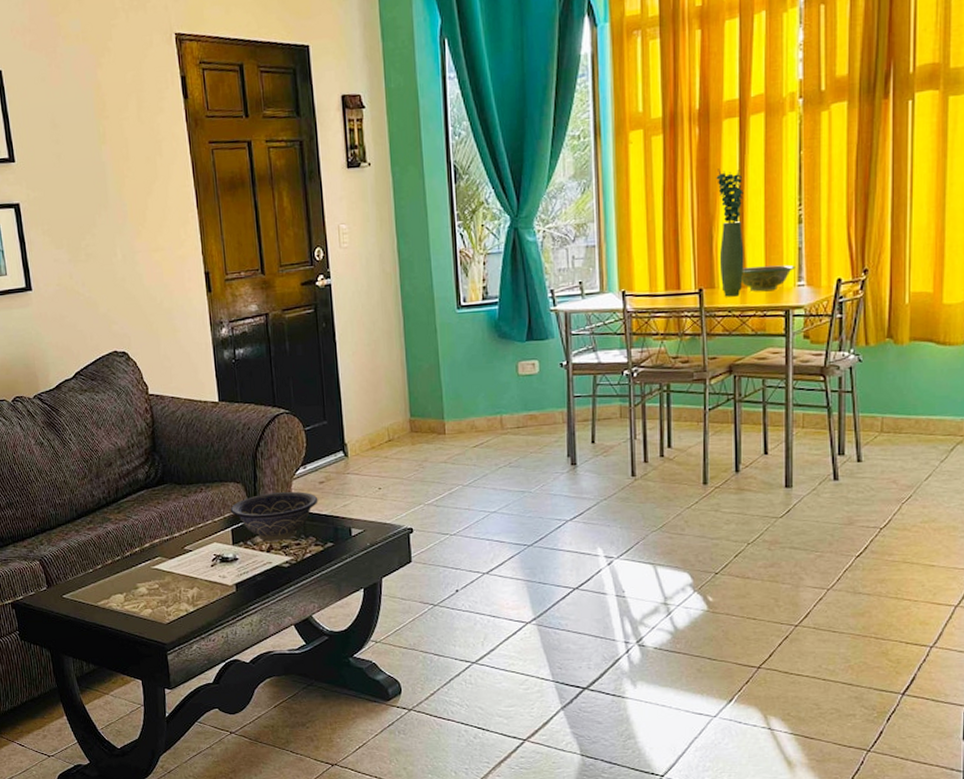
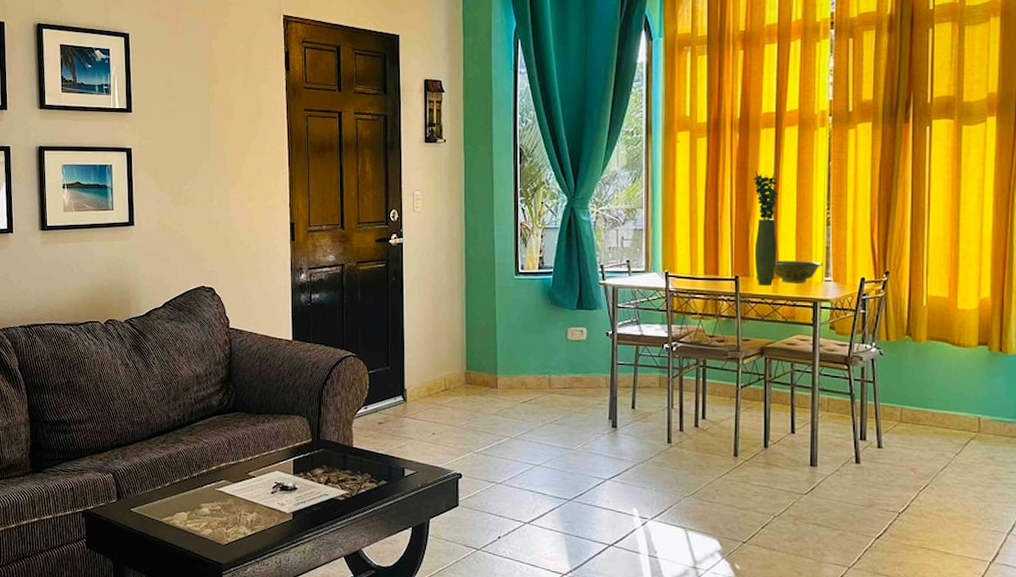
decorative bowl: present [230,491,318,541] -> none [294,429,376,475]

